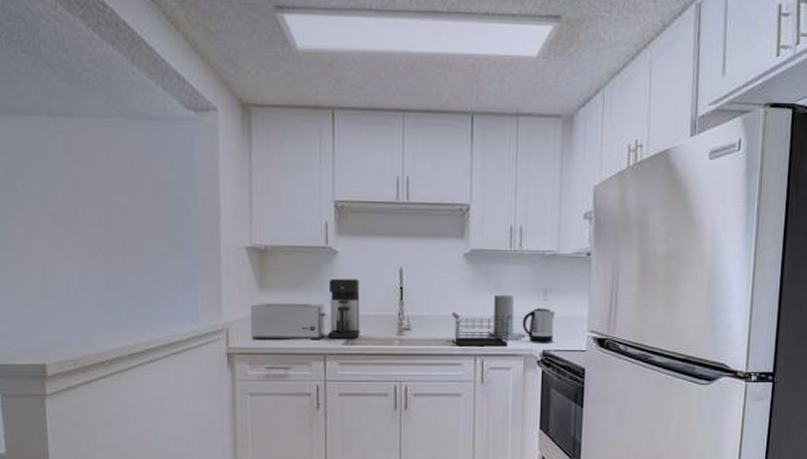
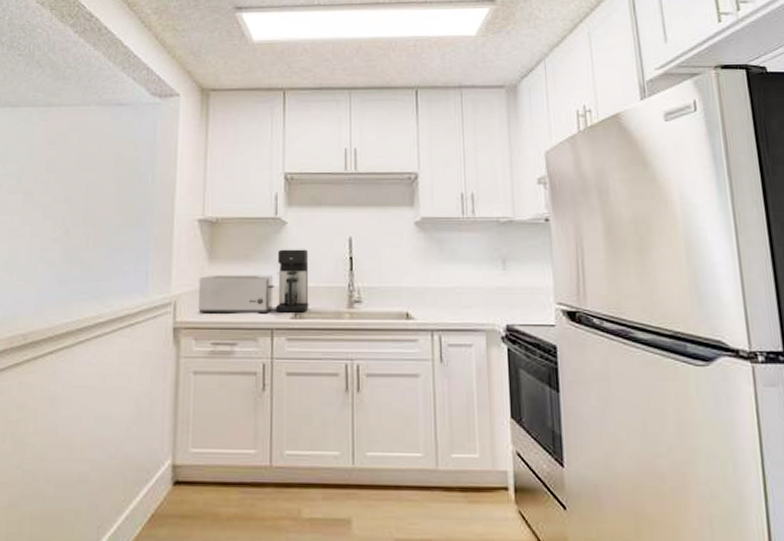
dish rack: present [452,311,513,348] -> none [405,282,470,322]
paper towel: present [488,294,526,340] -> none [445,263,486,314]
kettle: present [522,308,555,343] -> none [481,278,518,317]

